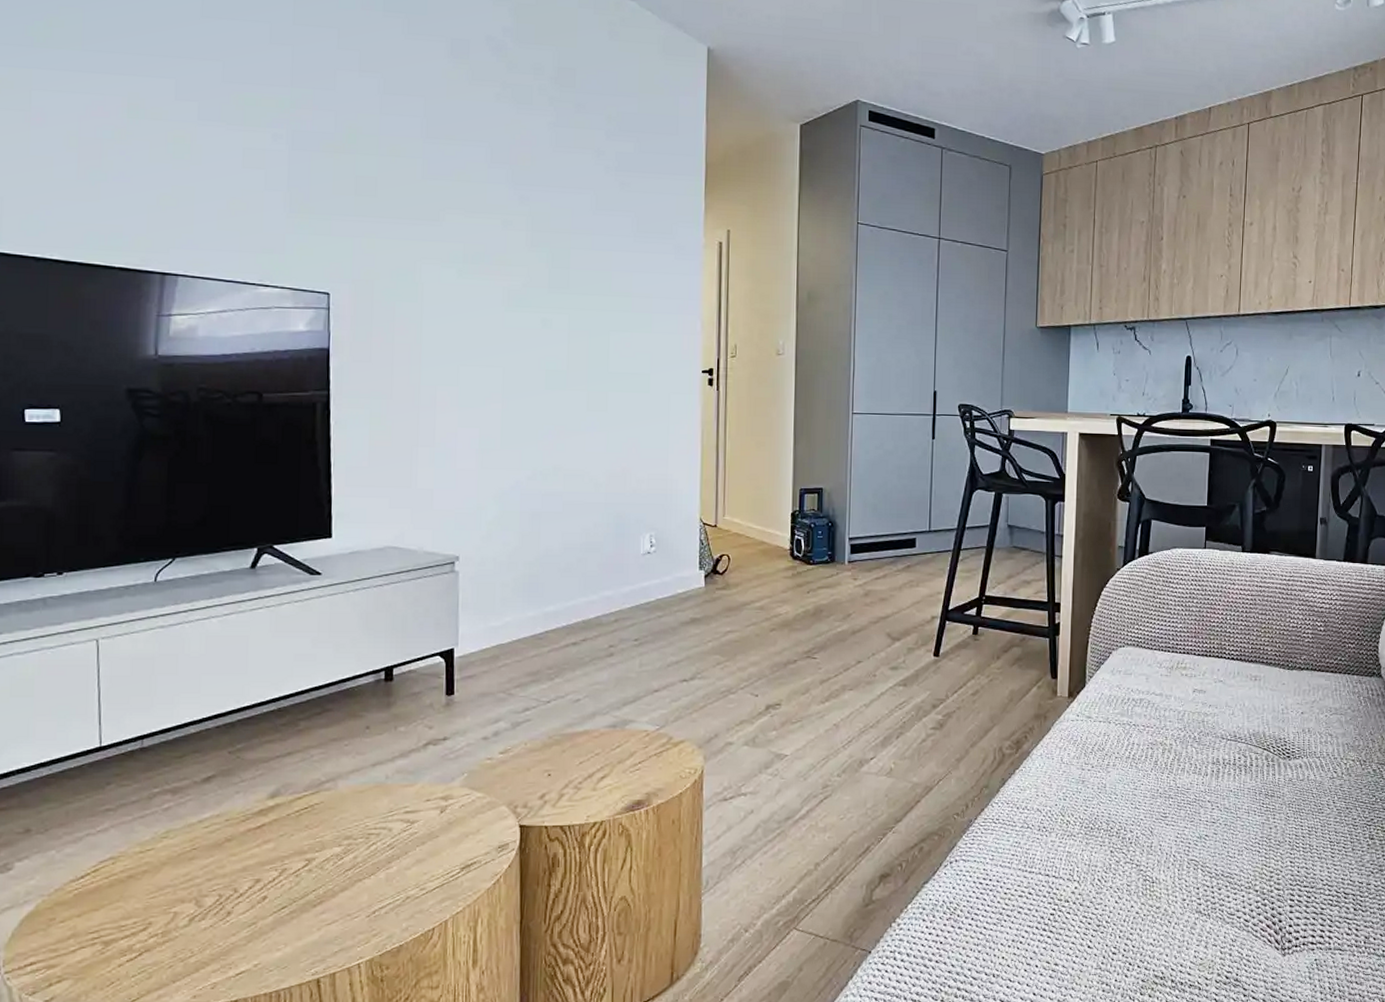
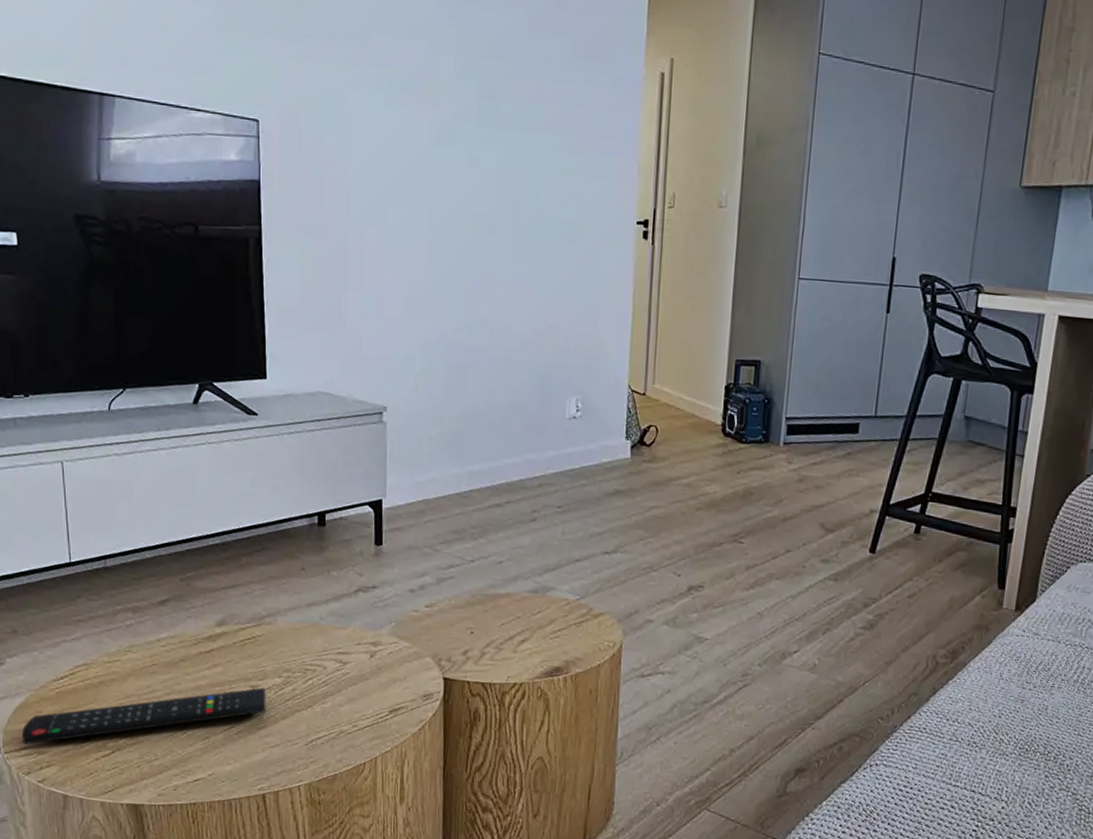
remote control: none [29,860,324,960] -> present [22,687,266,745]

